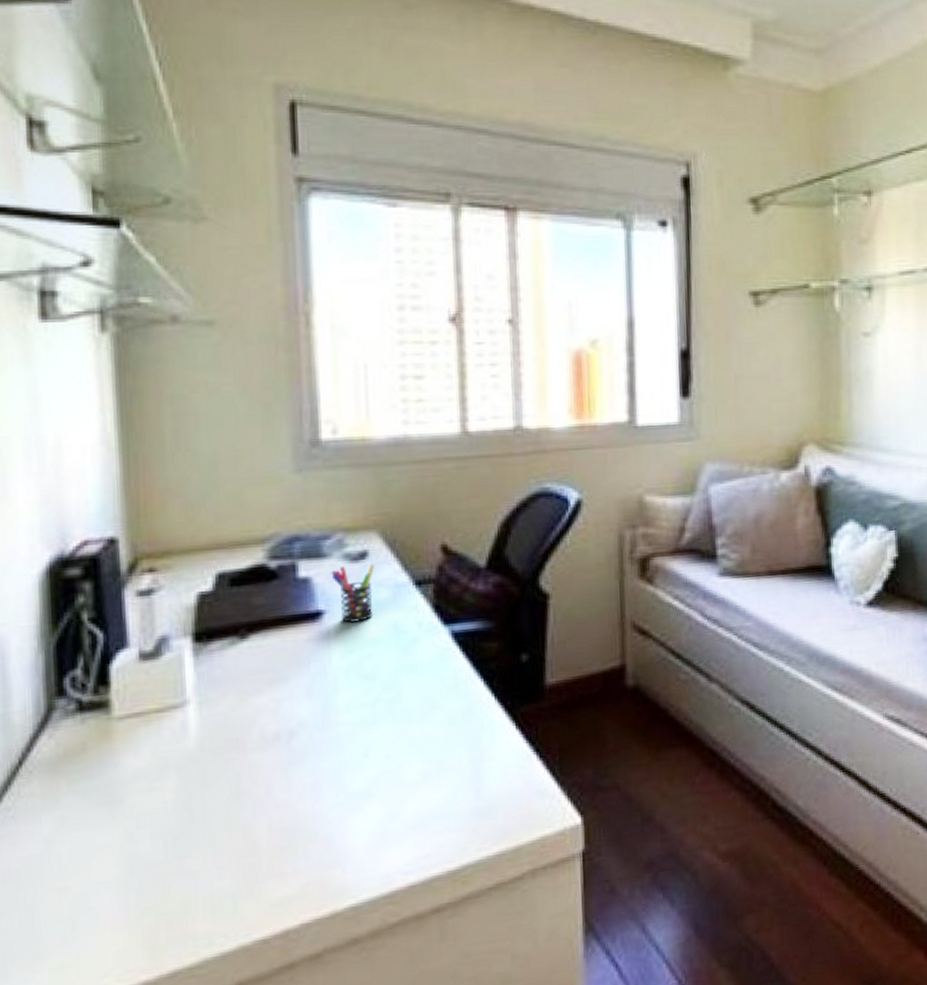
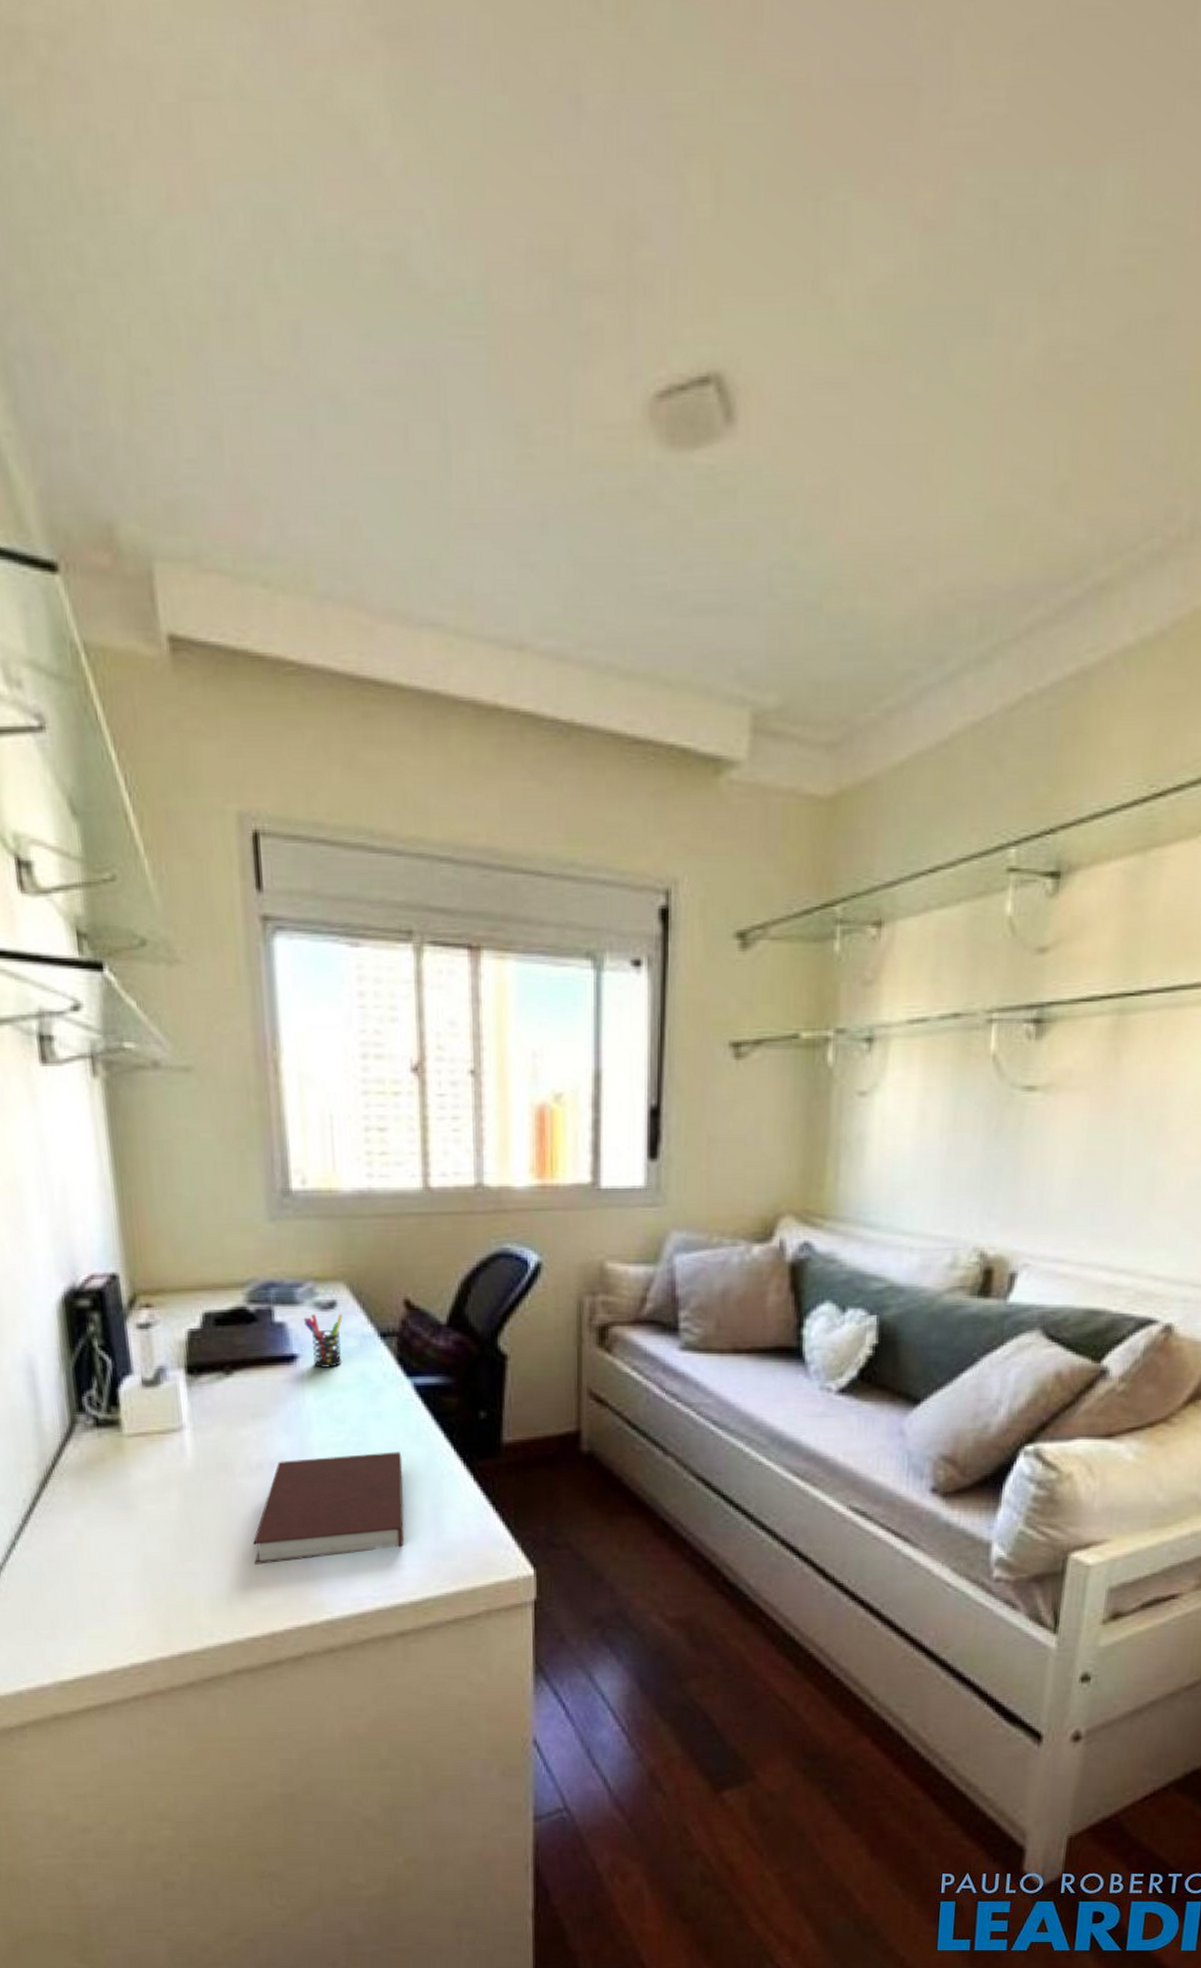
notebook: none [266,705,441,851] -> present [253,1452,404,1564]

